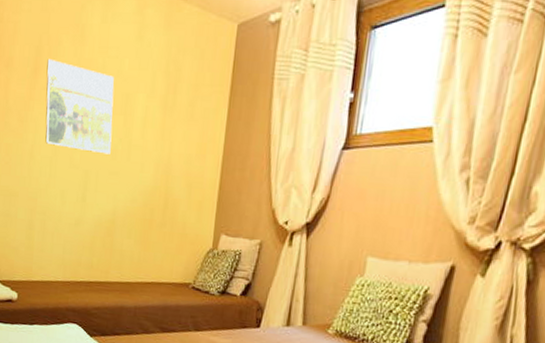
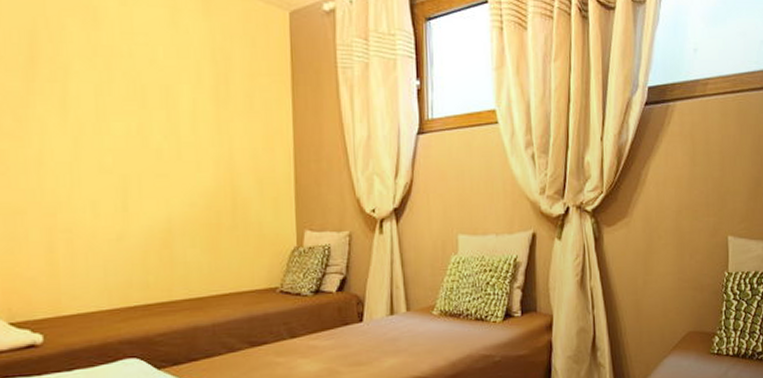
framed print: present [45,58,114,154] -> none [48,45,154,154]

